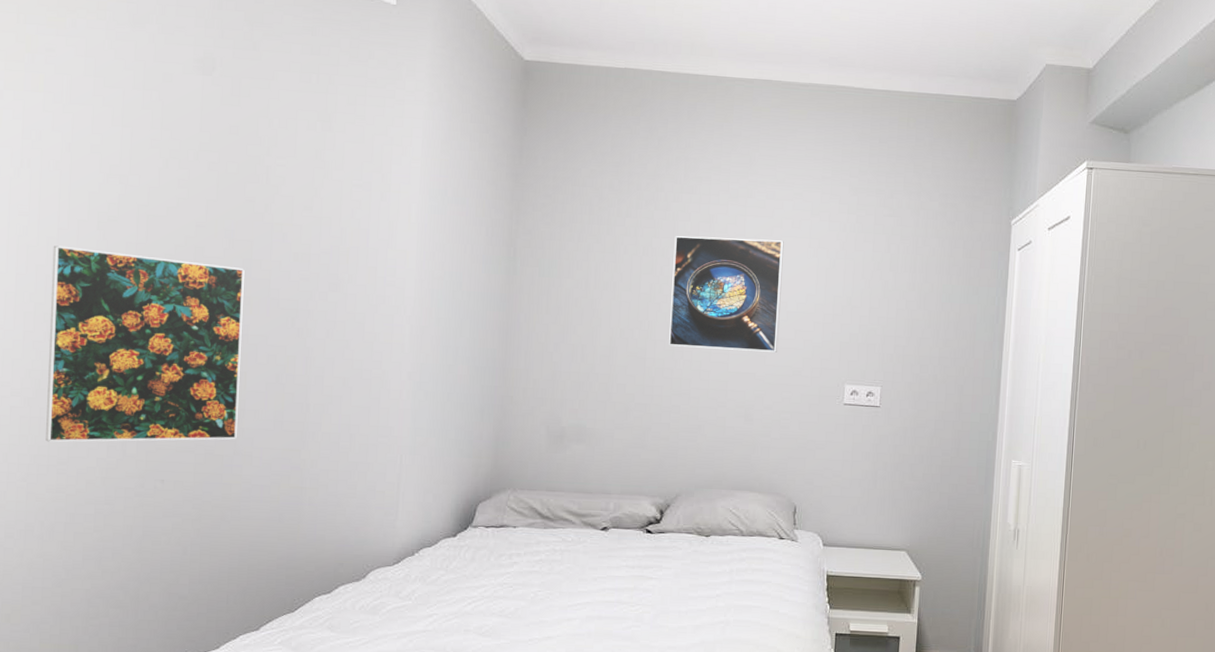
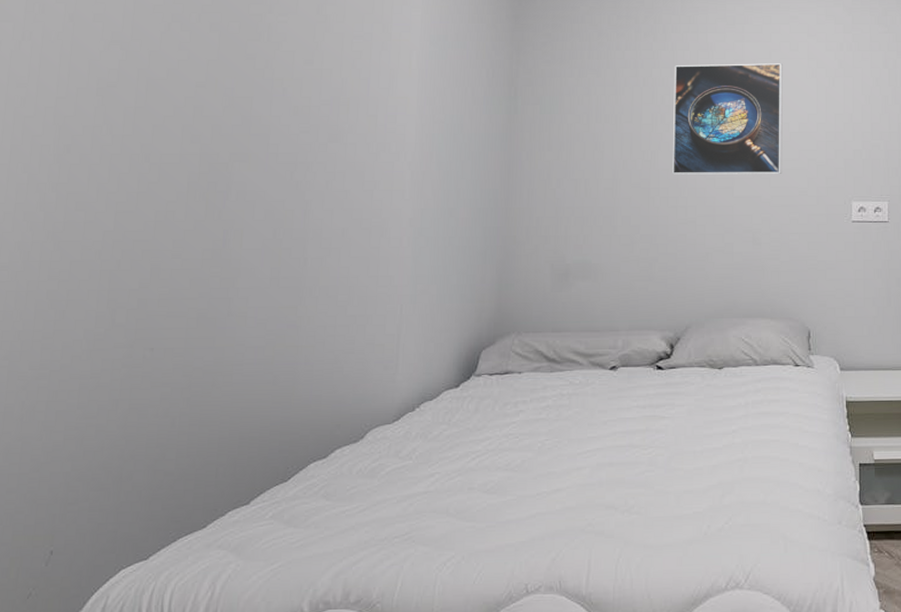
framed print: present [46,245,245,442] -> none [31,115,244,316]

